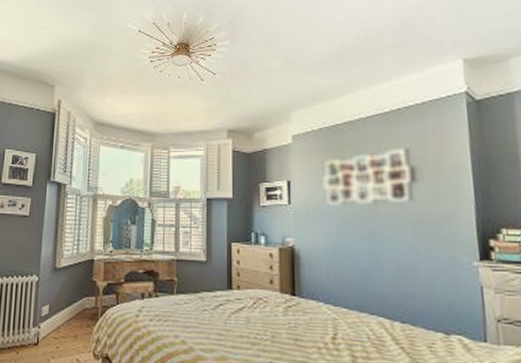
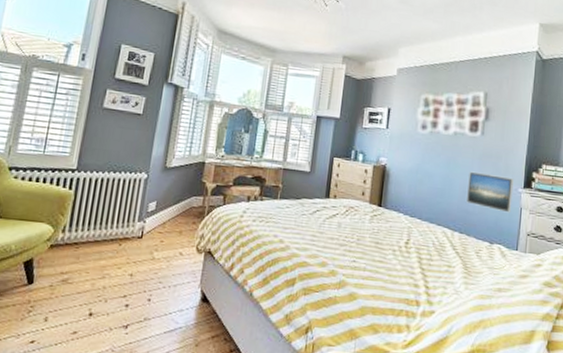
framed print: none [401,245,468,294] -> present [467,171,514,213]

